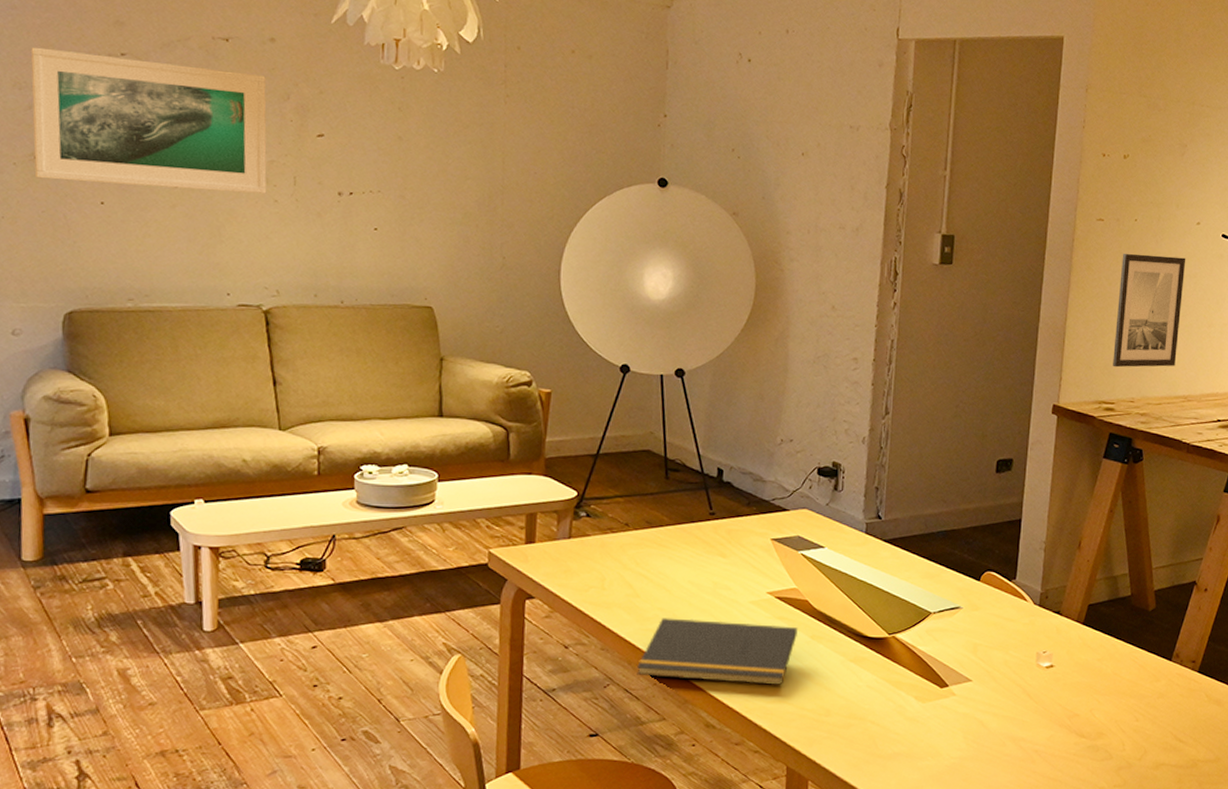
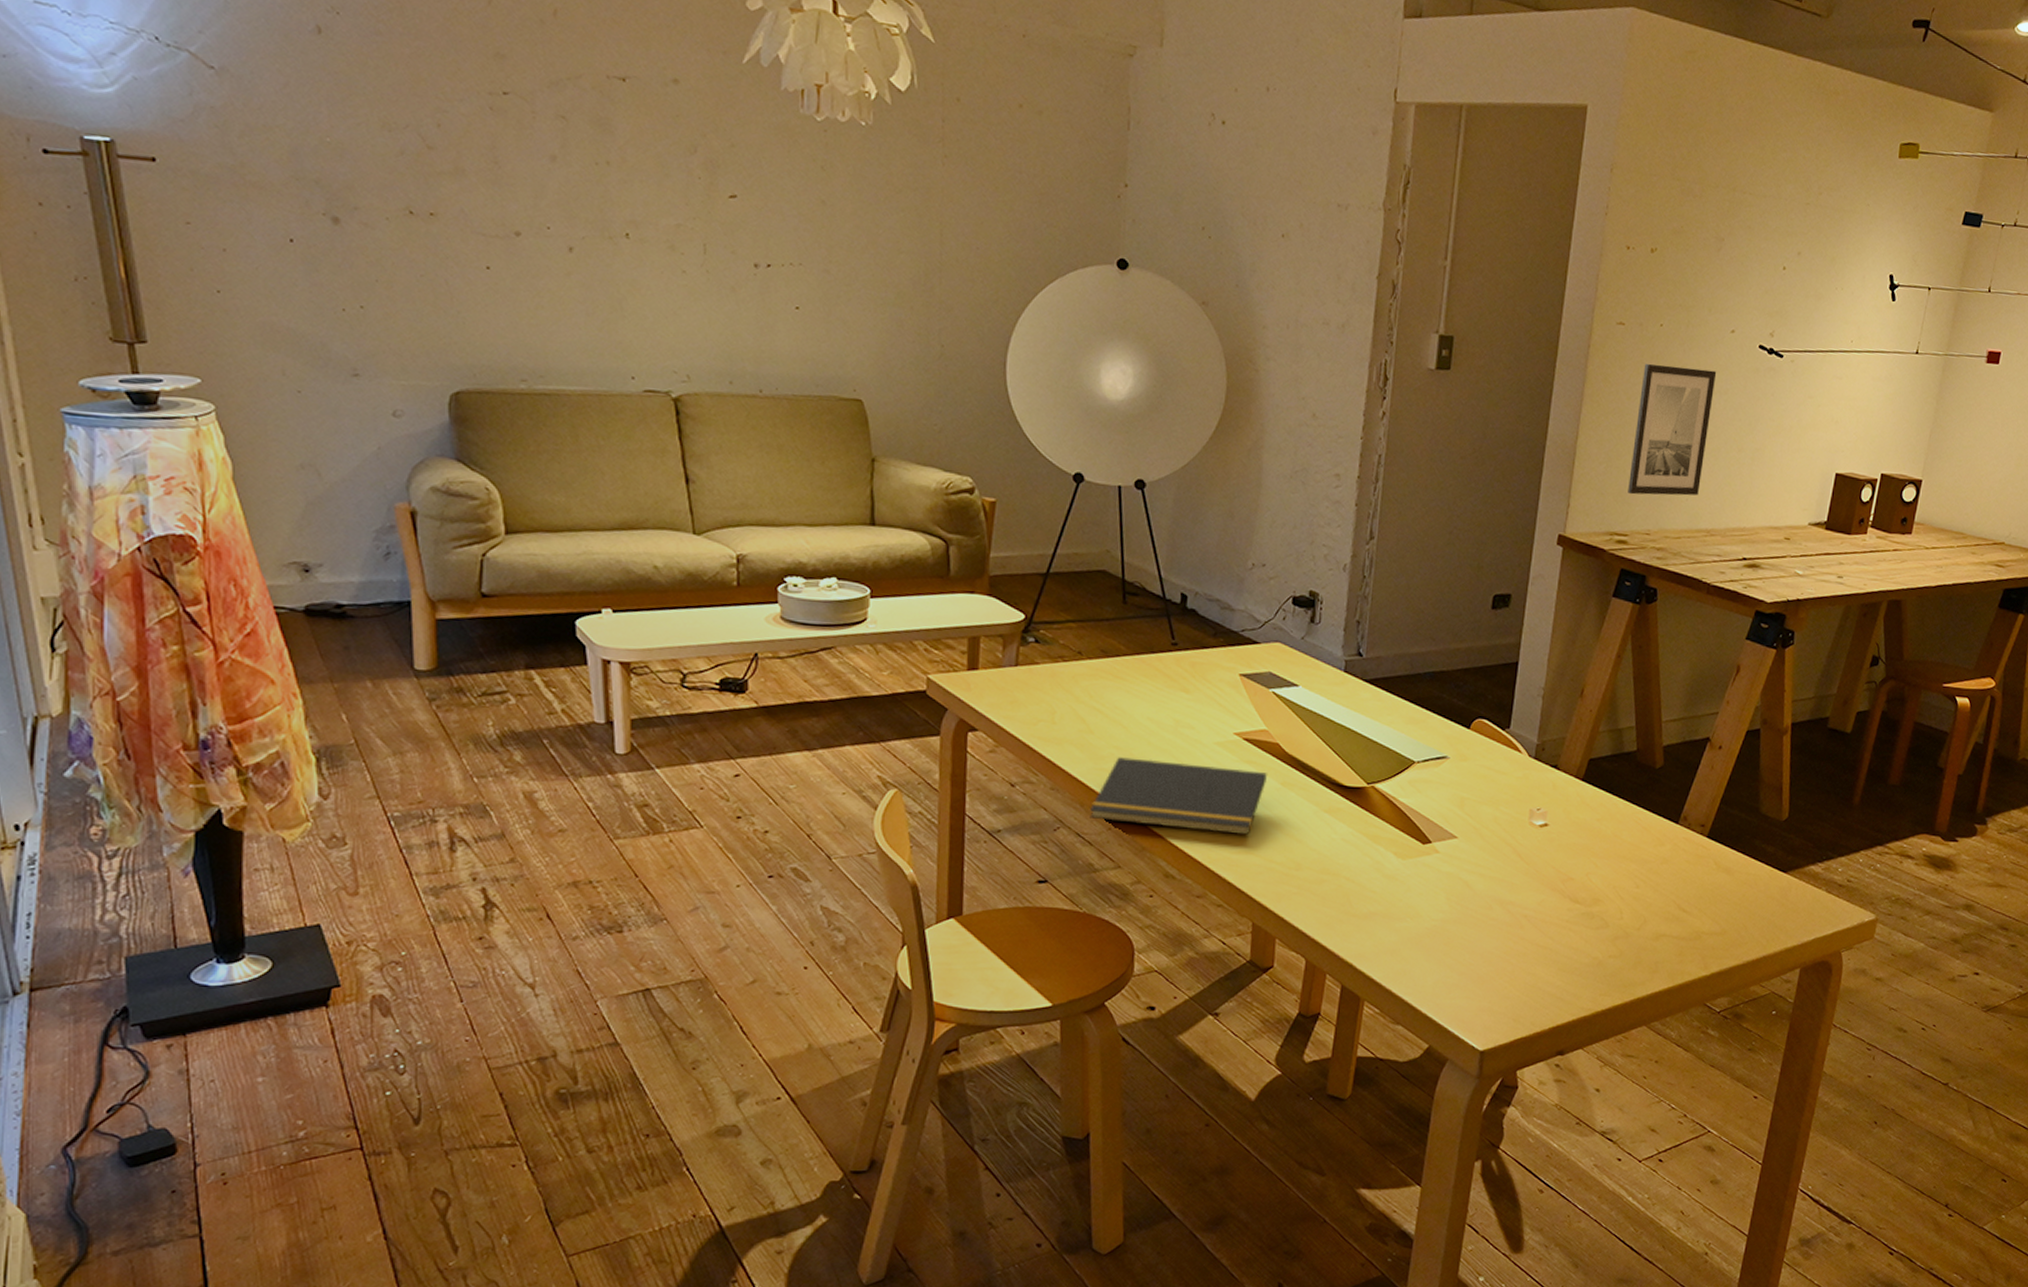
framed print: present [30,47,267,194] -> none [400,81,674,263]

